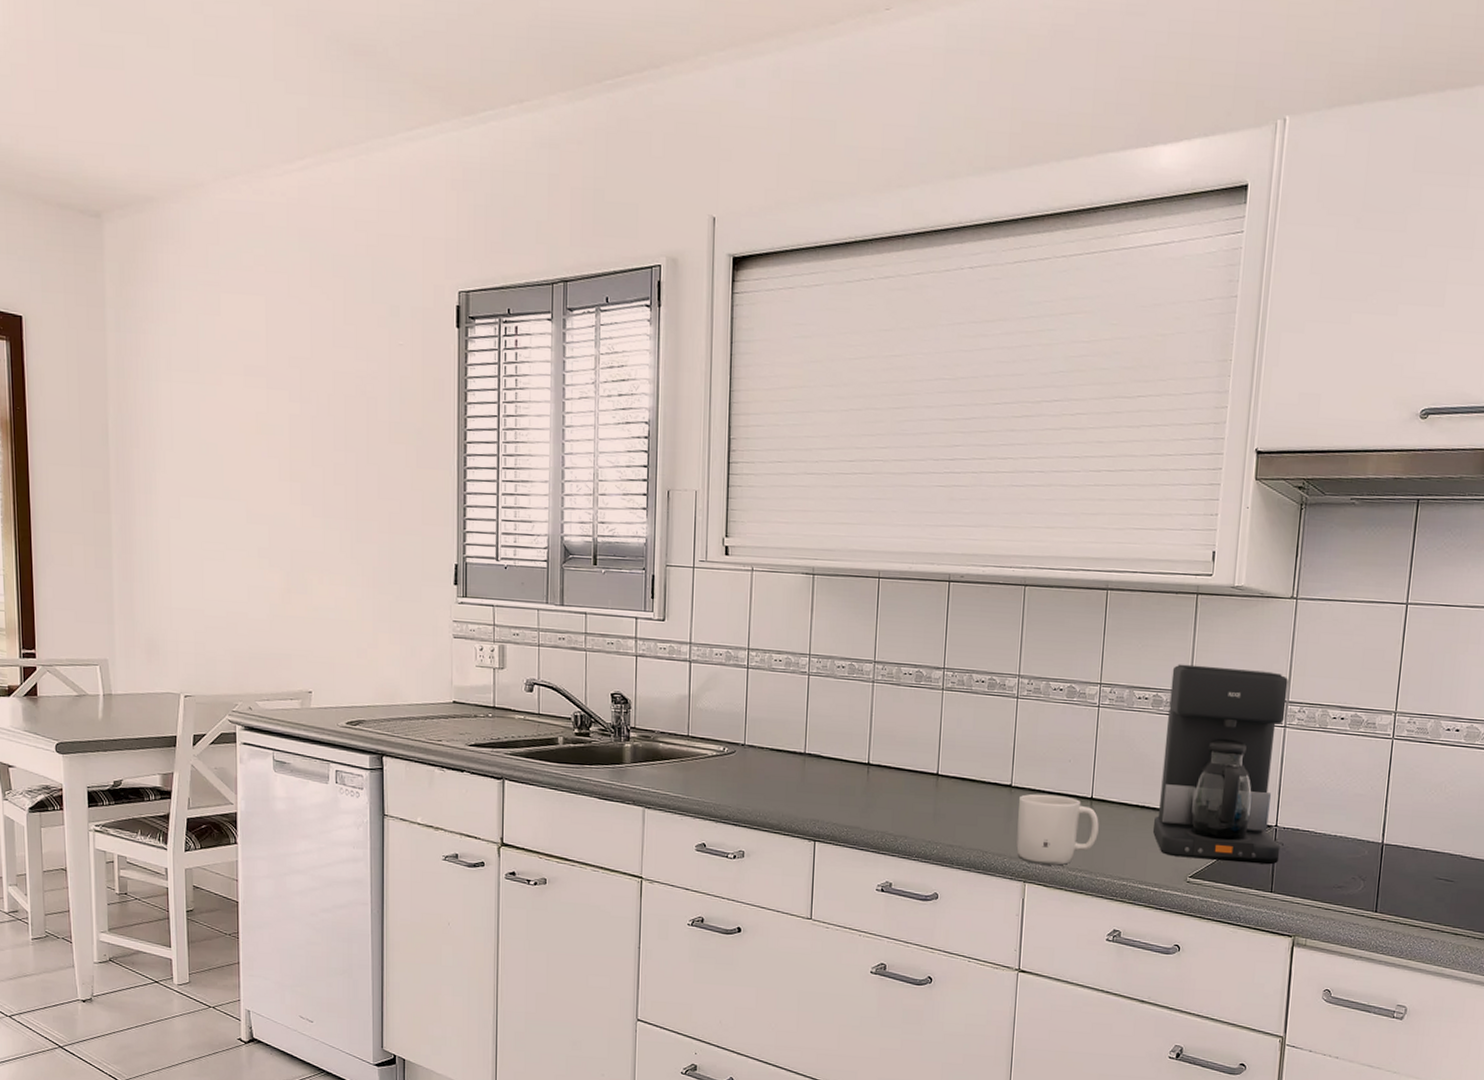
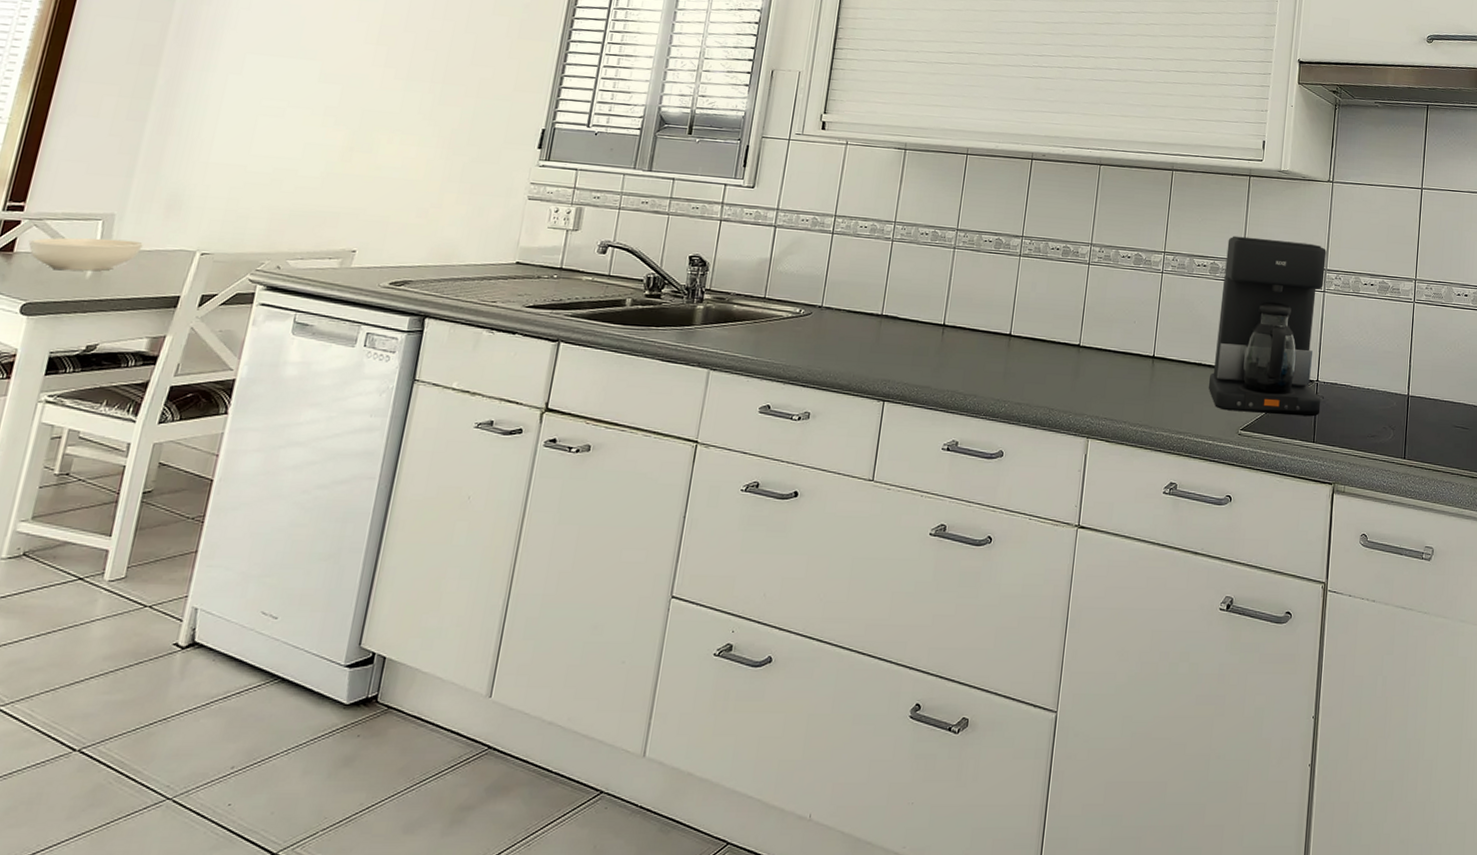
bowl: none [46,682,136,713] -> present [28,237,143,271]
mug: present [1016,793,1099,866] -> none [1081,352,1160,421]

